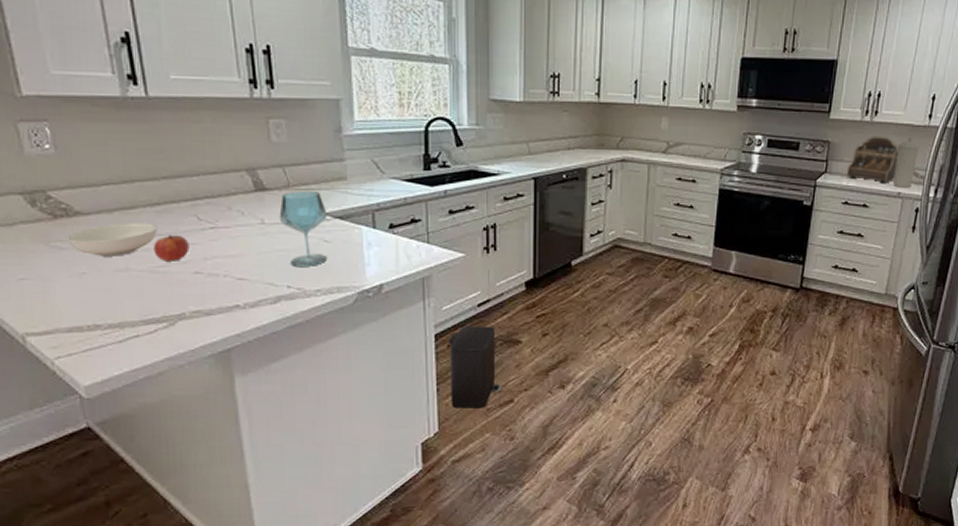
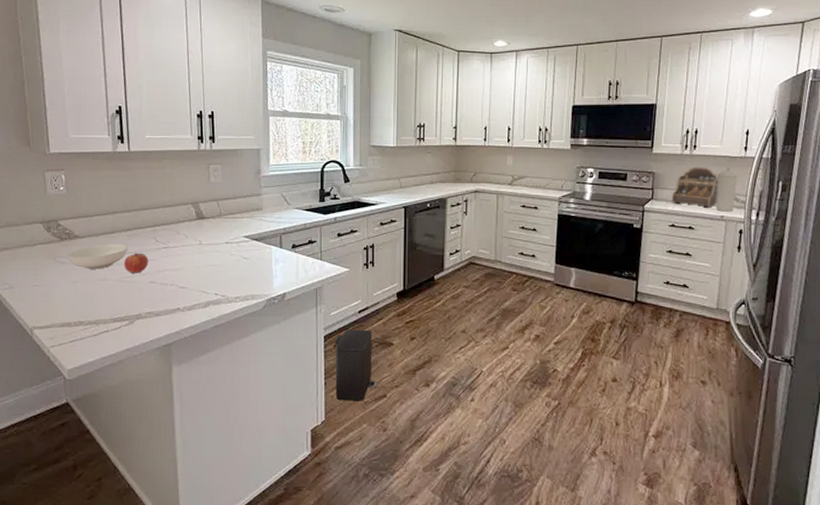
wine glass: present [279,190,328,268] -> none [212,218,247,279]

